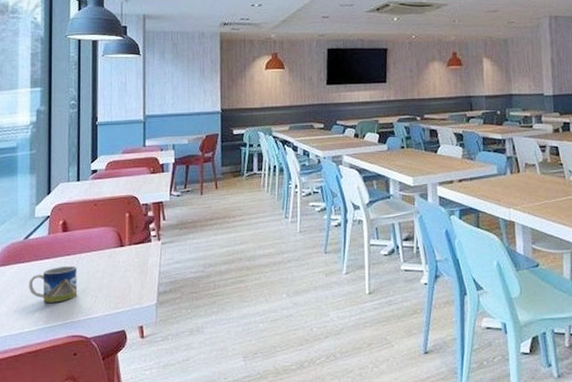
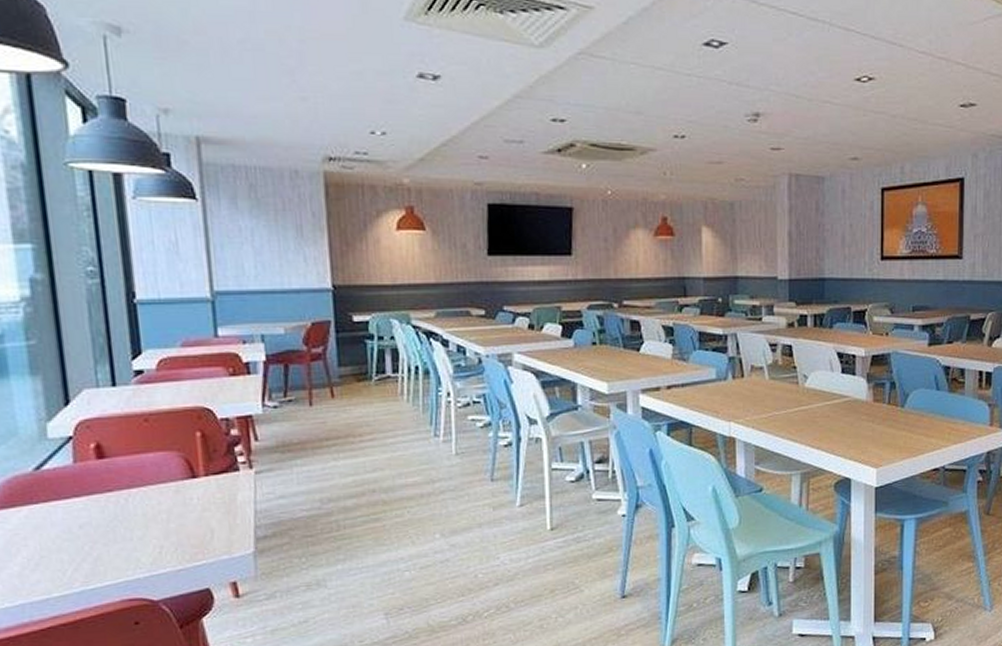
mug: present [28,265,78,303] -> none [49,505,131,557]

